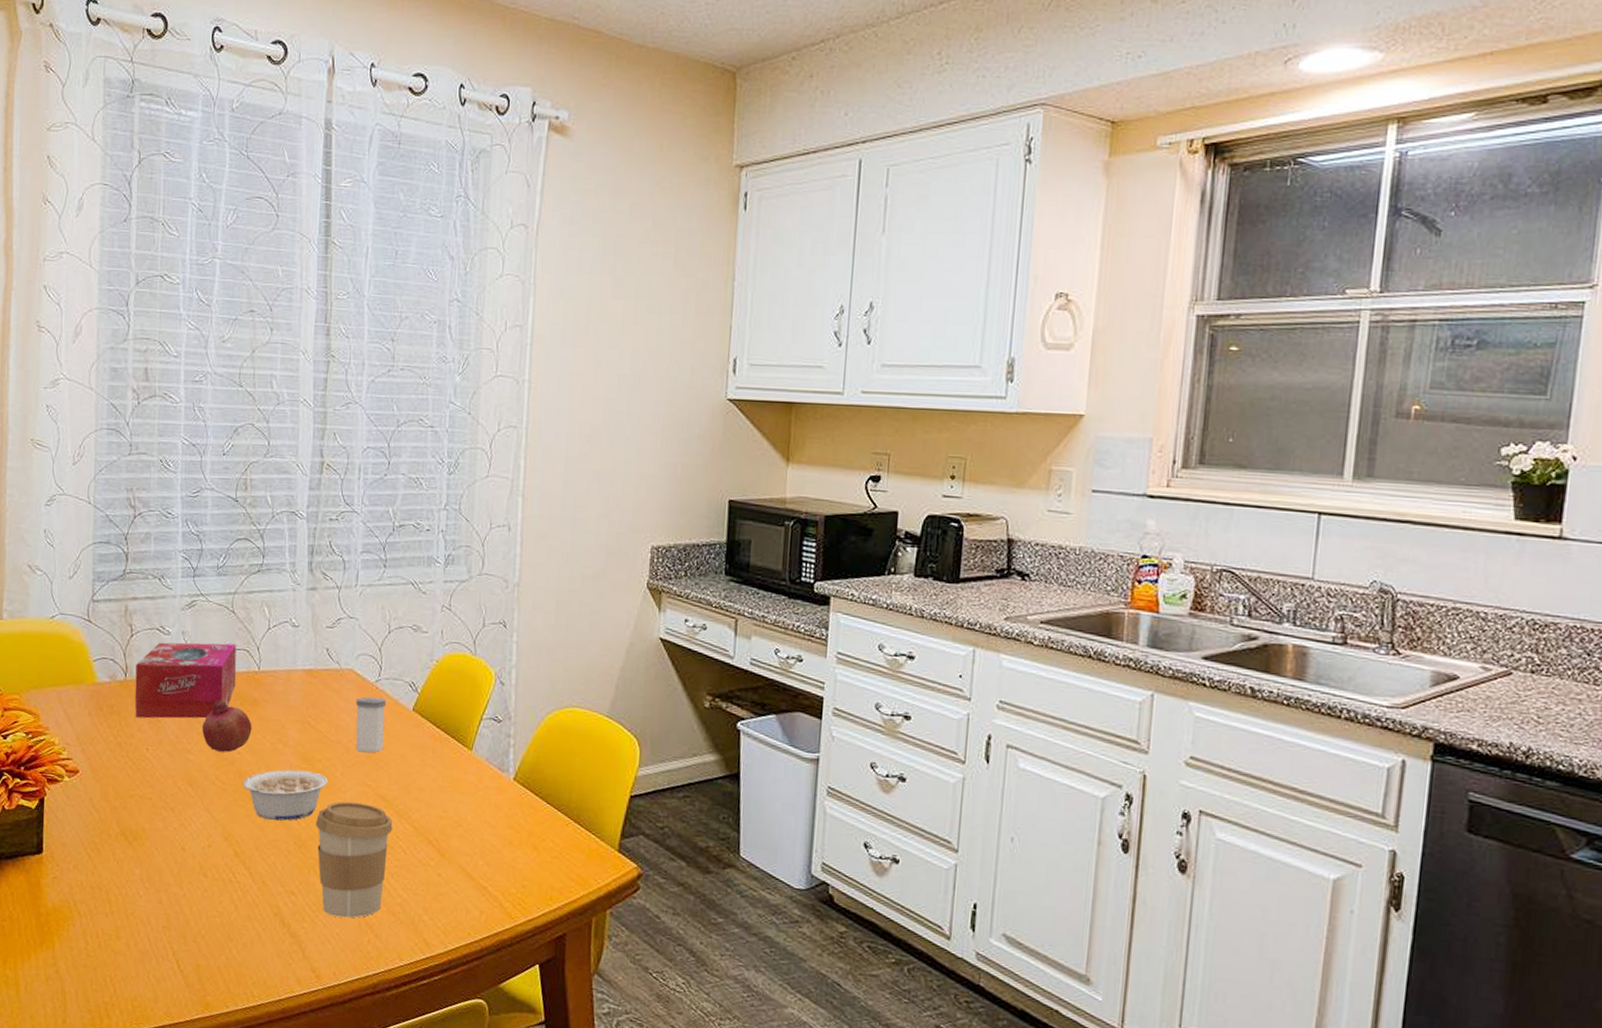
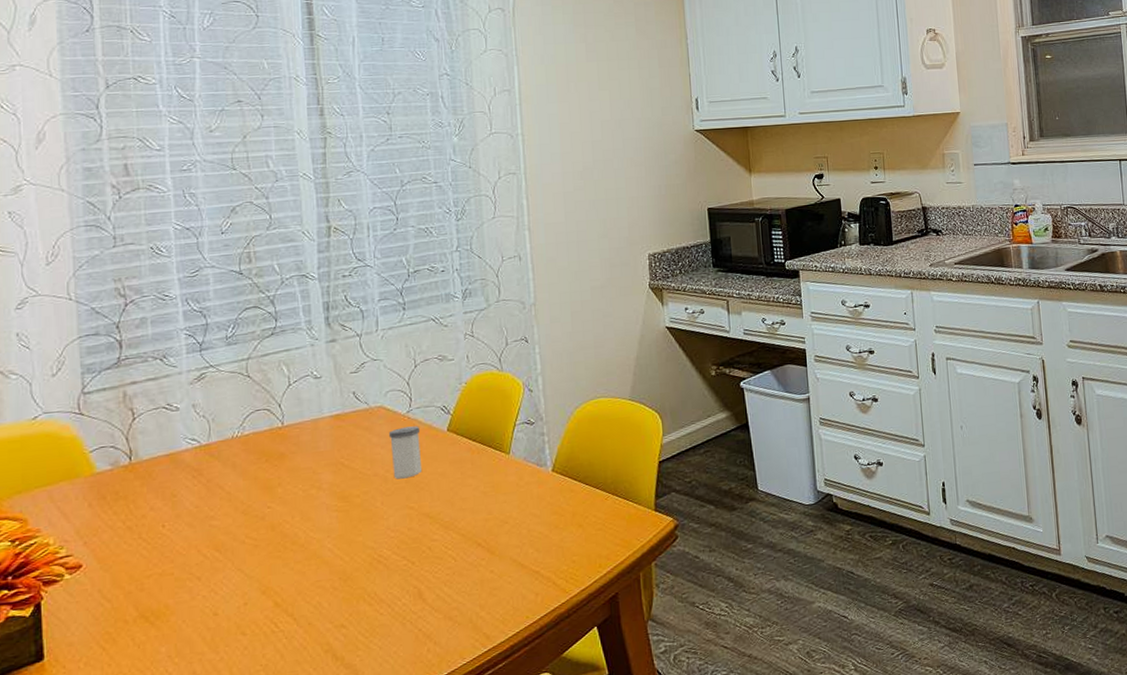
tissue box: present [135,642,237,719] -> none [142,406,259,498]
fruit: present [202,699,252,753] -> none [225,461,281,511]
legume: present [242,769,328,821] -> none [276,507,368,564]
coffee cup: present [316,801,393,918] -> none [360,524,441,637]

